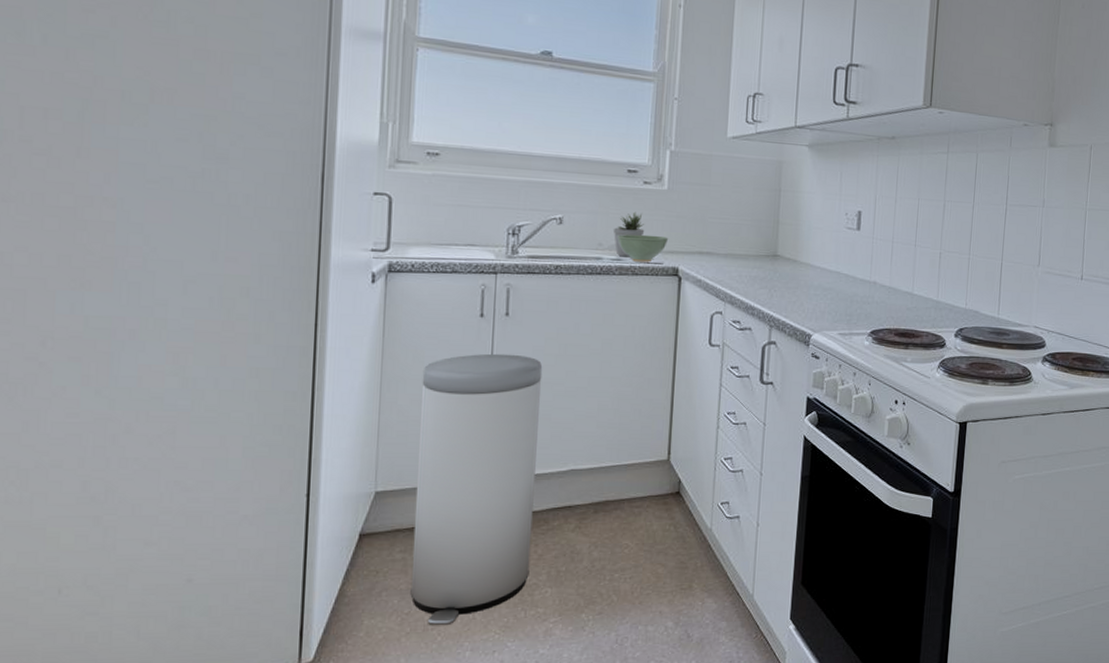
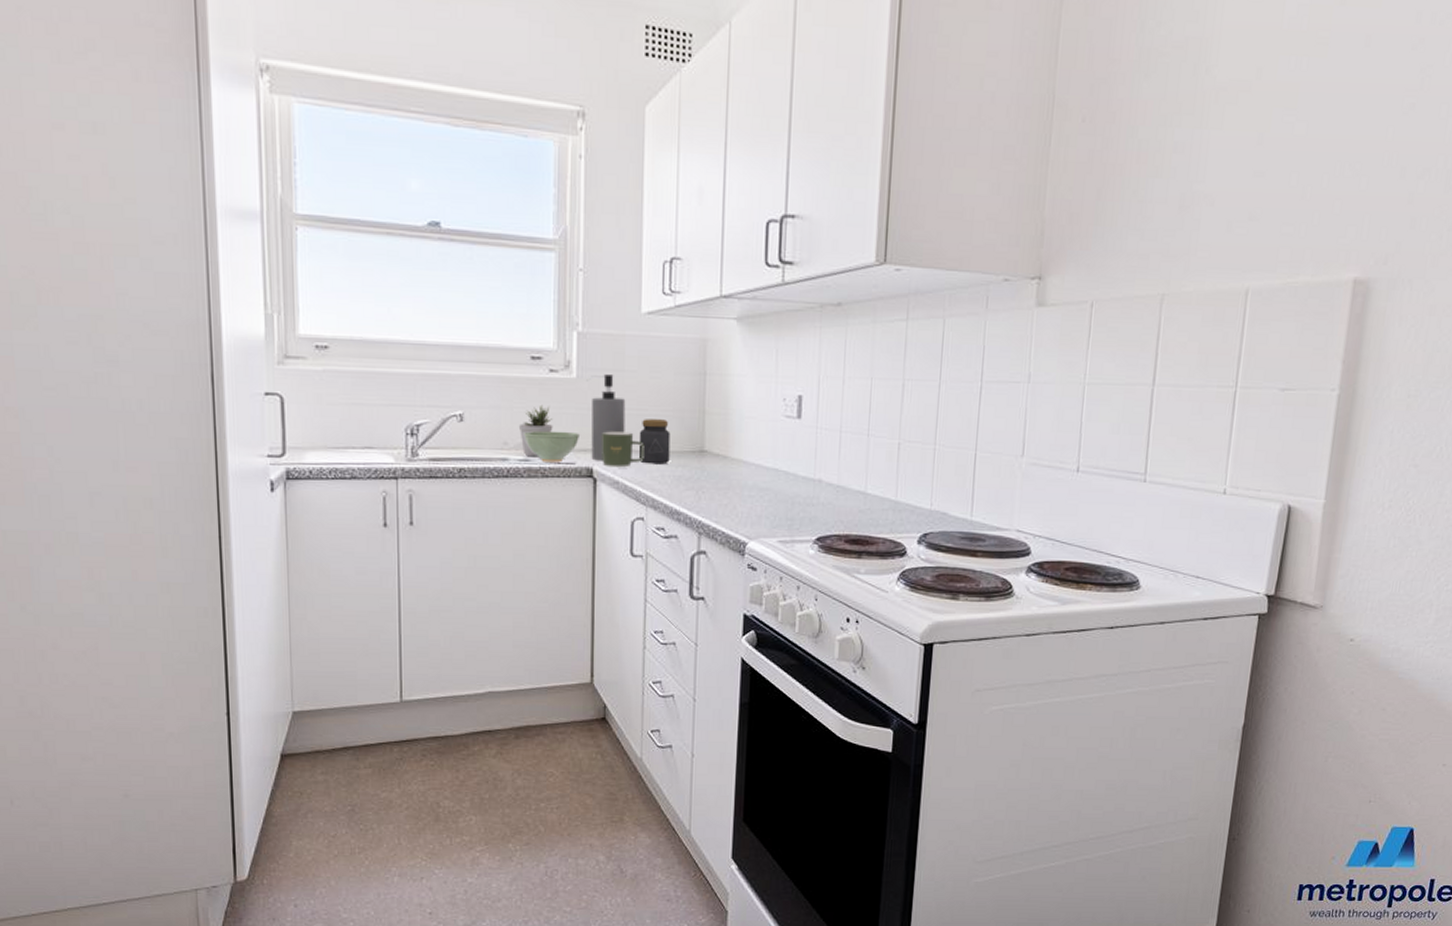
pedal bin: present [410,353,543,626] -> none [329,566,453,850]
soap dispenser: none [676,187,710,262] -> present [586,374,626,461]
mug: none [687,236,725,268] -> present [602,431,644,468]
jar: none [720,226,748,266] -> present [638,419,671,465]

